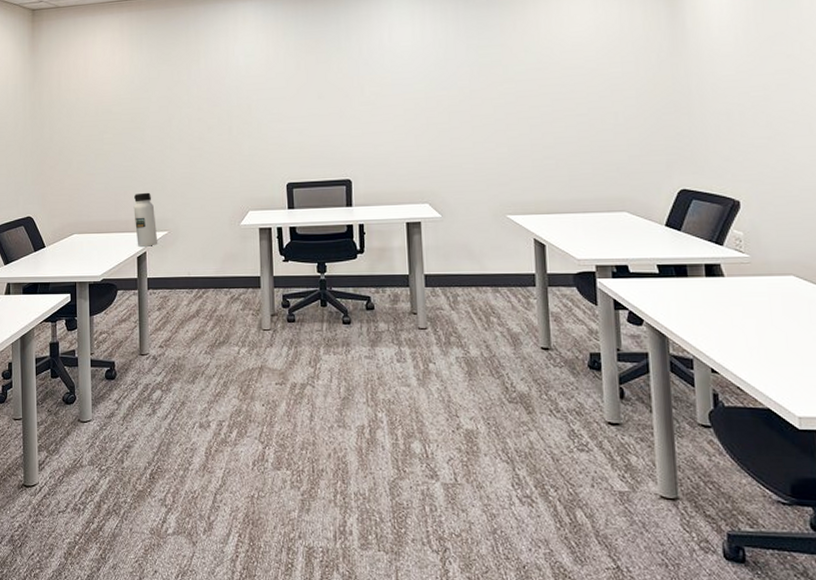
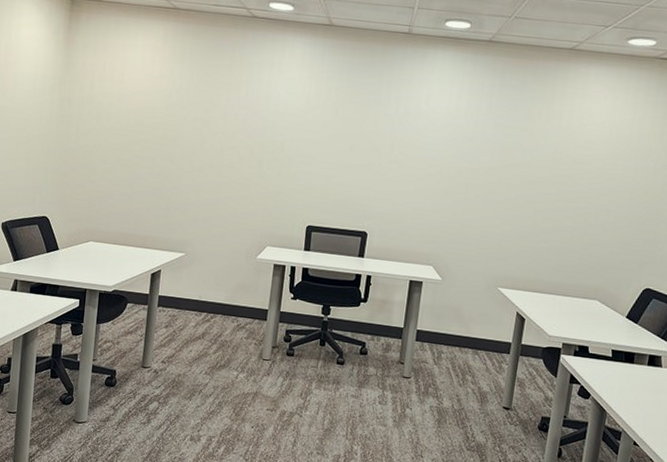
water bottle: present [133,192,158,247] -> none [153,211,175,266]

